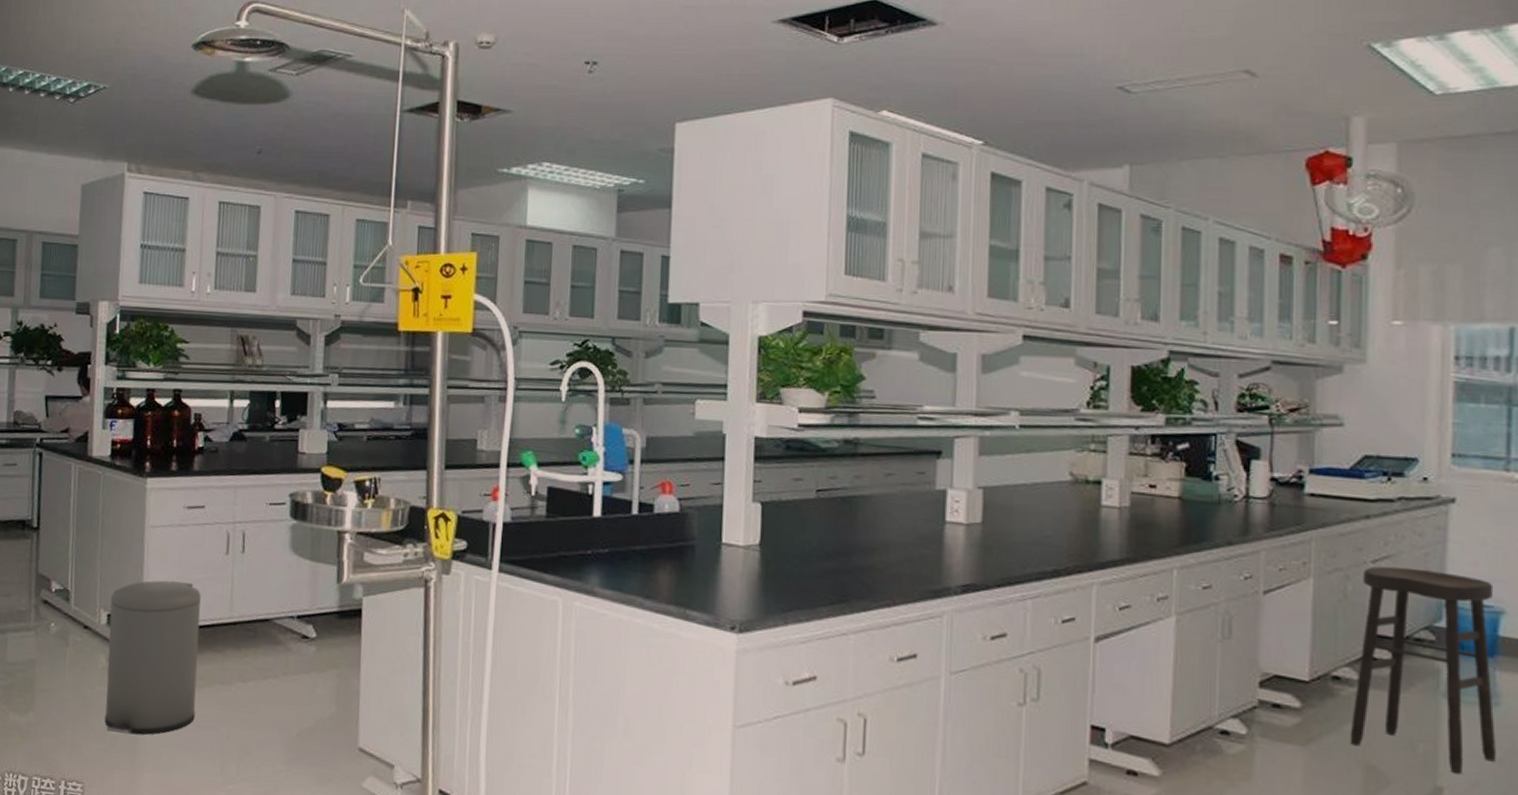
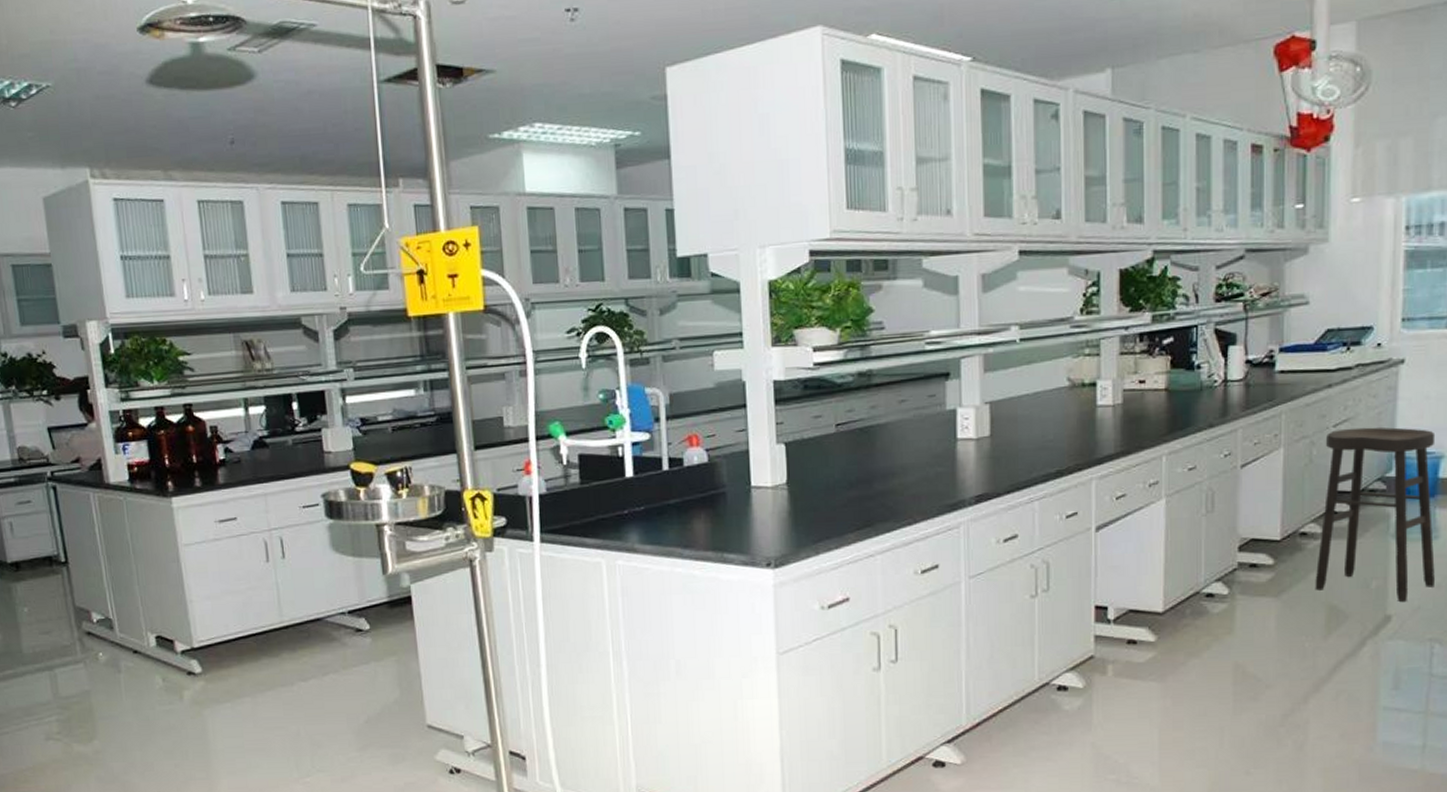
pedal bin: present [105,580,201,735] -> none [155,595,262,747]

